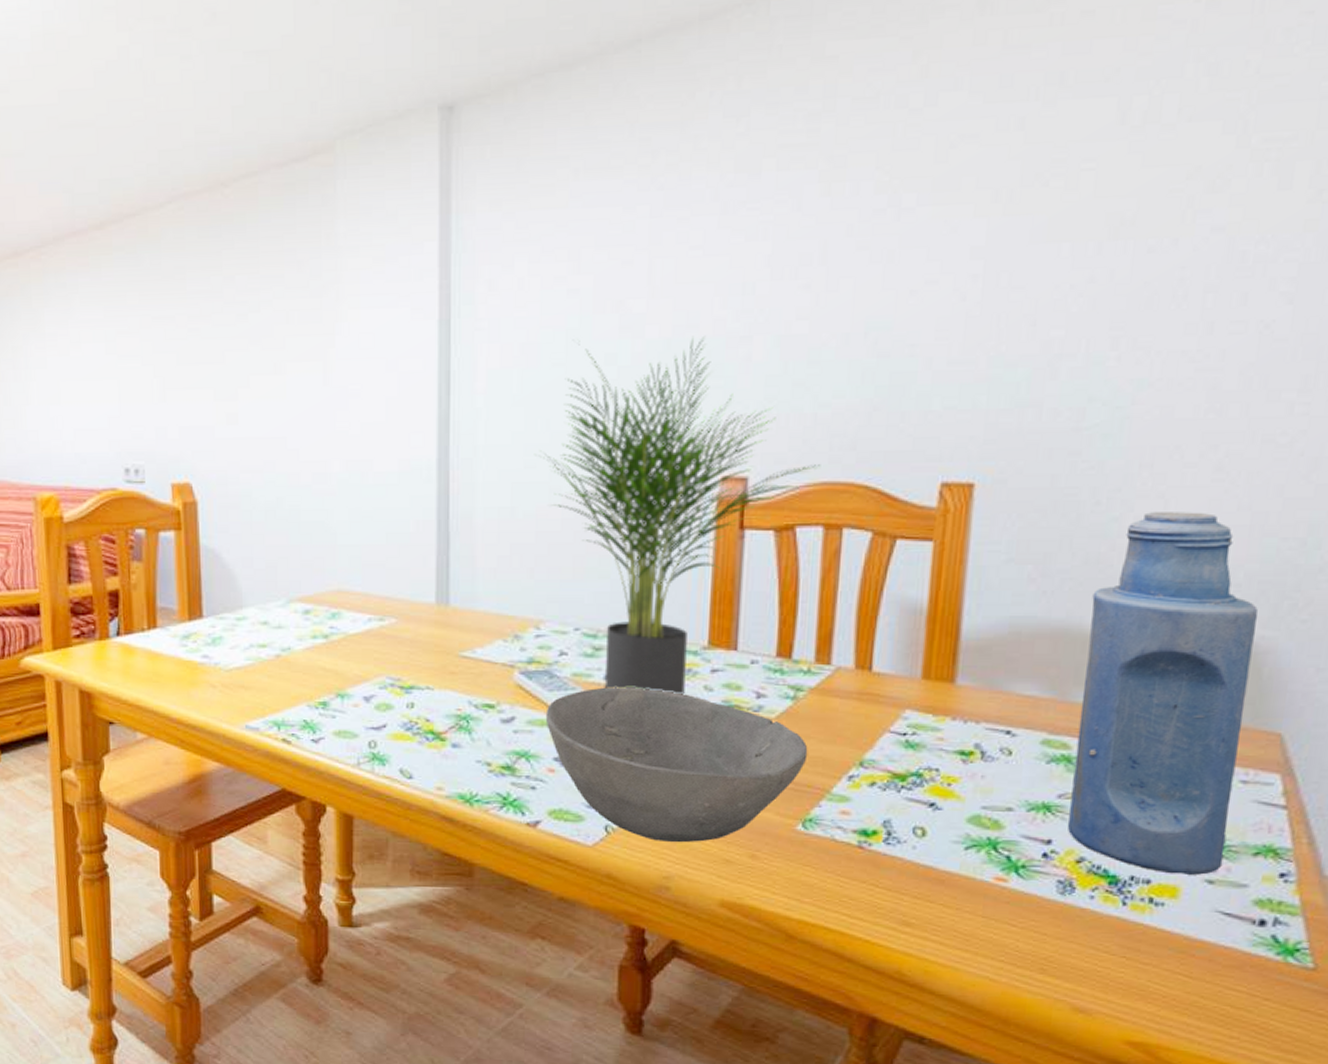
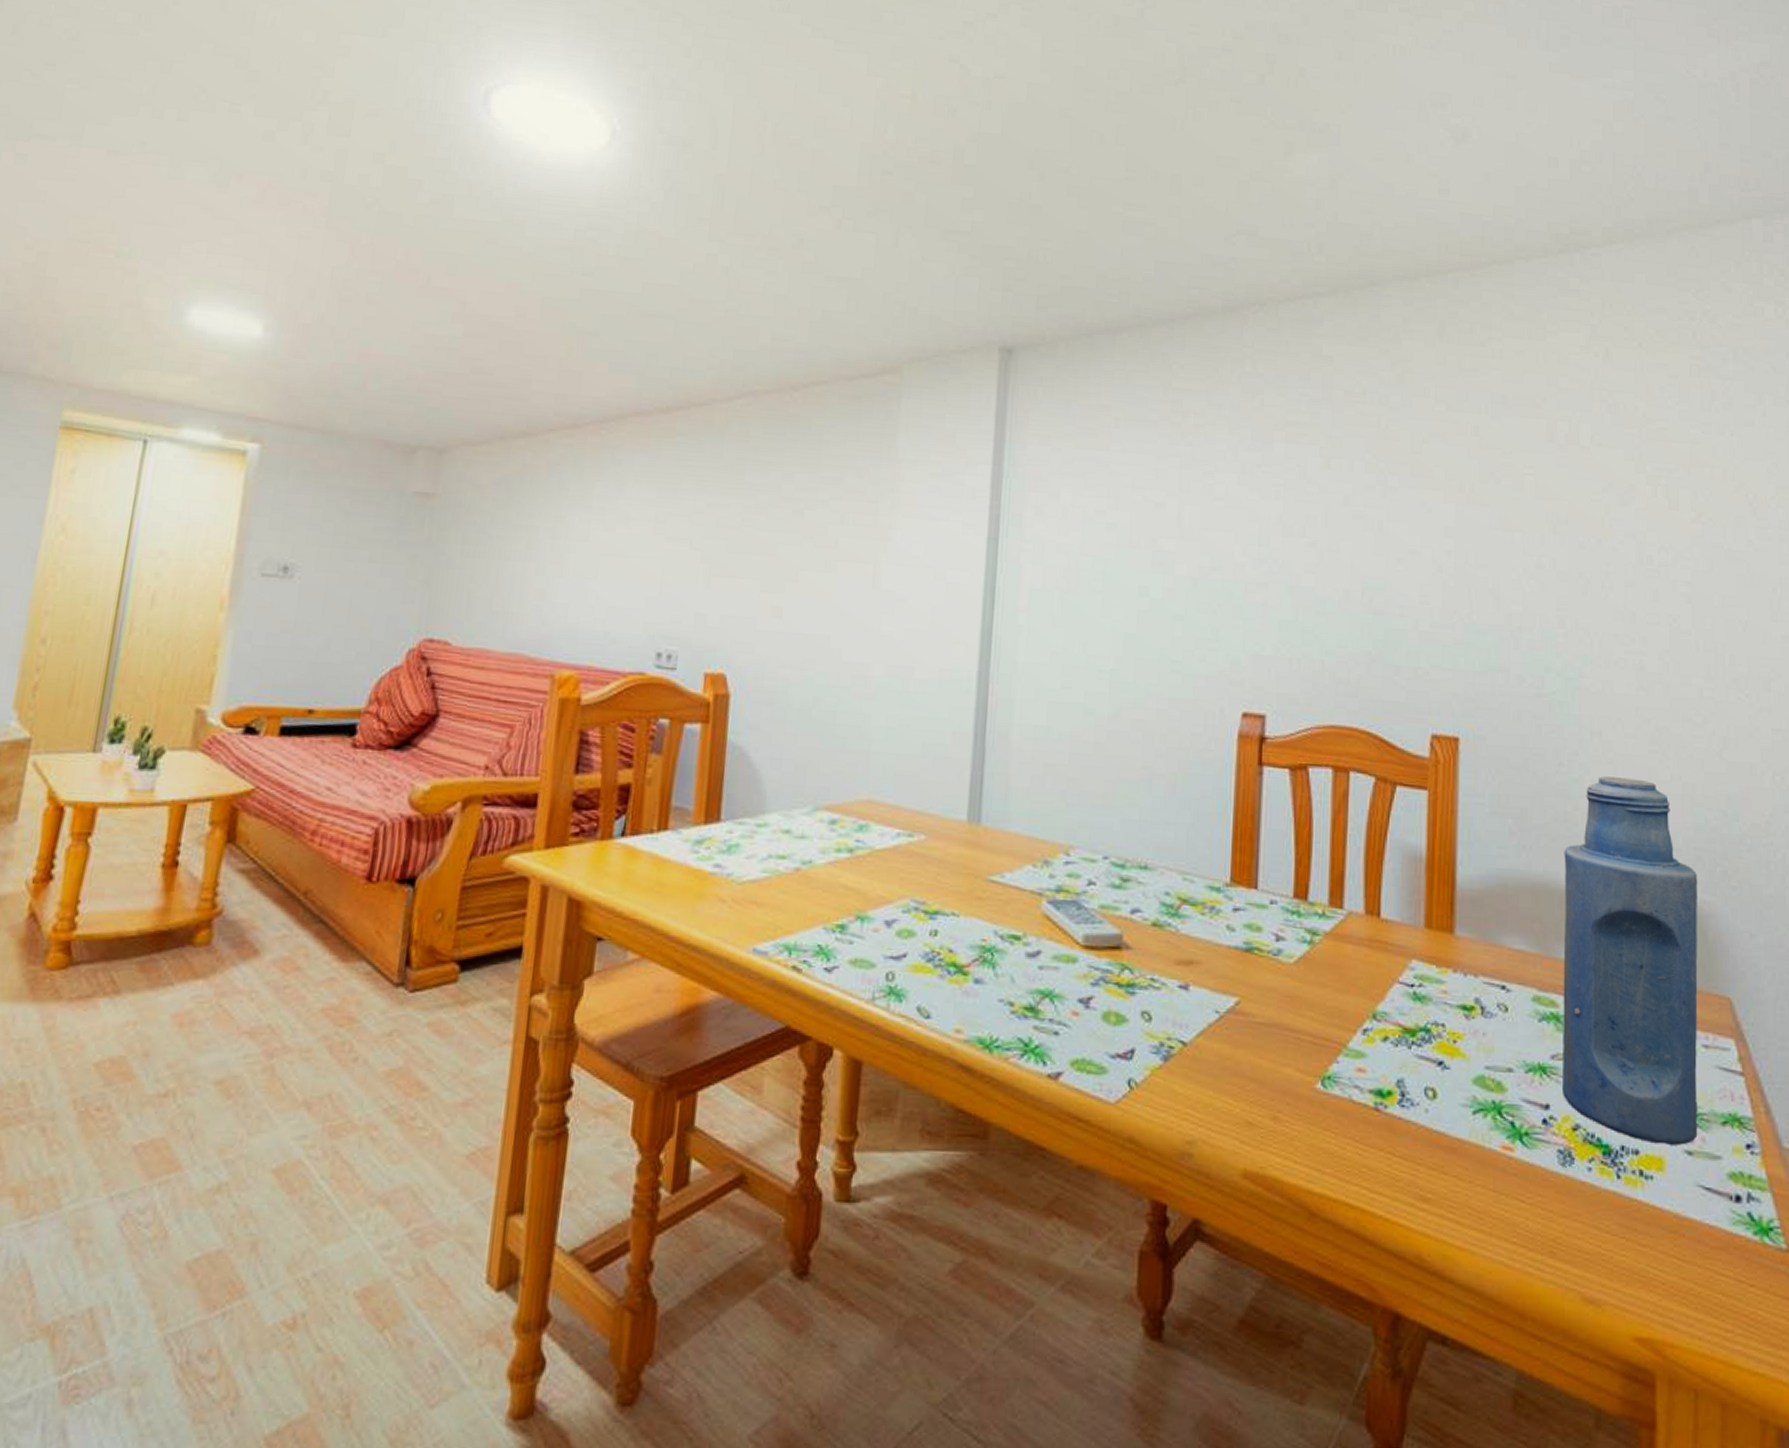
potted plant: present [534,337,821,695] -> none [1070,569,1329,934]
bowl: present [545,687,808,843] -> none [1071,922,1325,1102]

